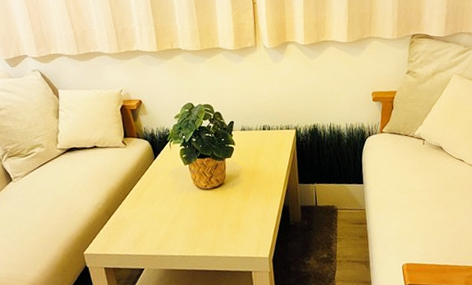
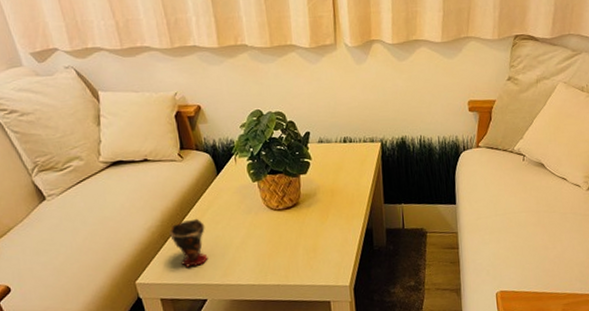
cup: none [113,197,146,240] -> present [169,218,208,267]

